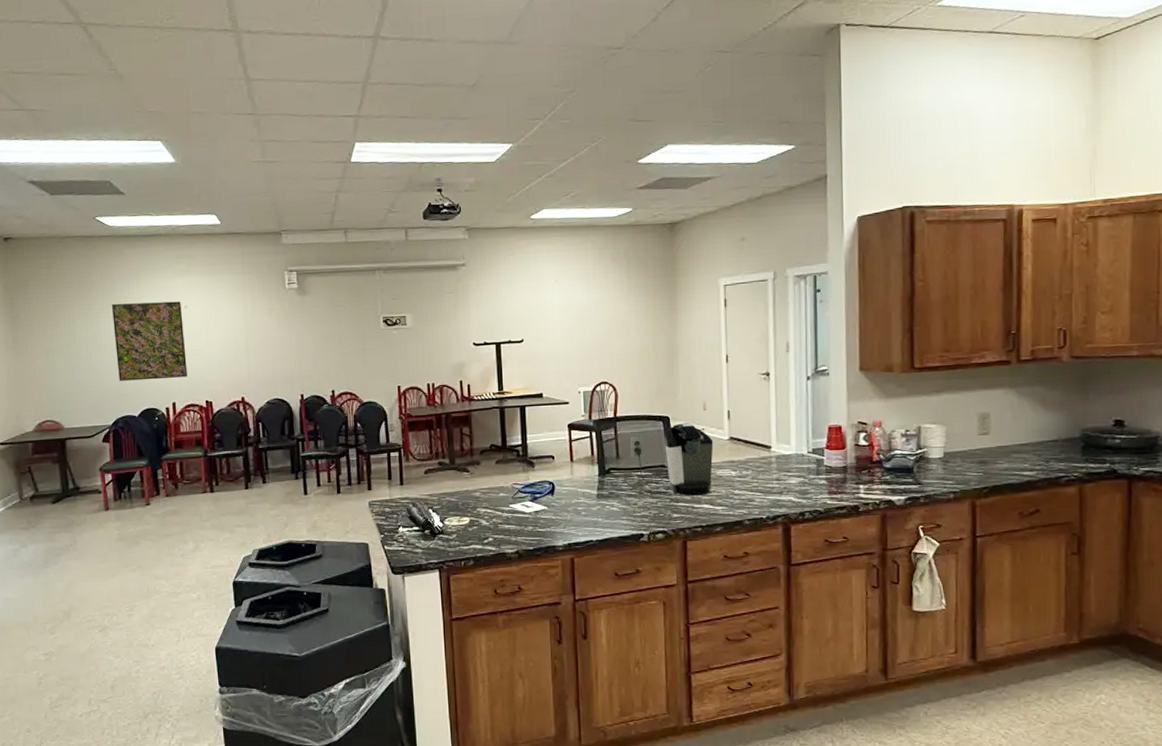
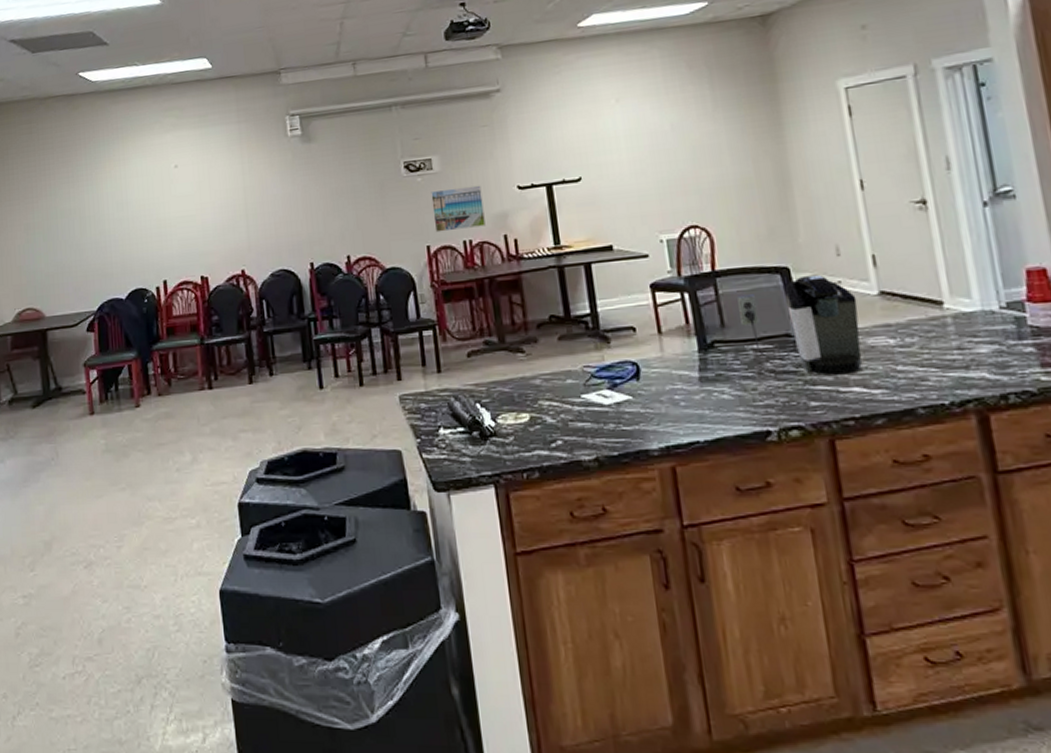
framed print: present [111,301,187,381] -> none [95,160,179,258]
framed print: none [404,340,446,376] -> present [431,185,486,233]

